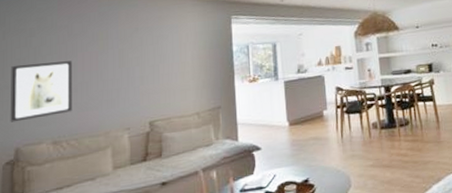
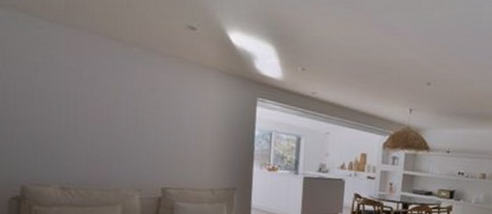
wall art: present [10,60,73,123] -> none [14,100,82,161]

